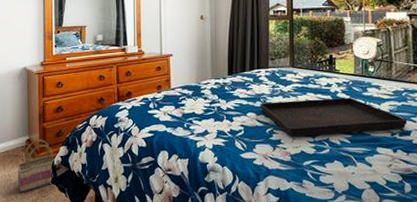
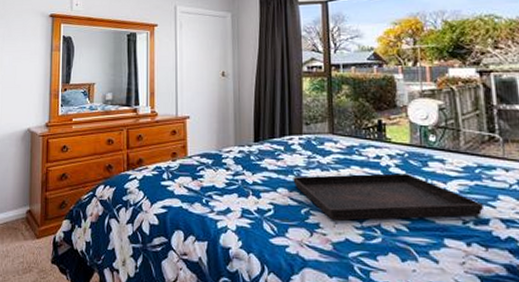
basket: present [17,139,60,193] -> none [16,210,62,272]

